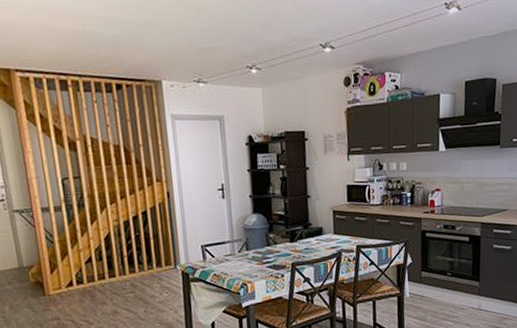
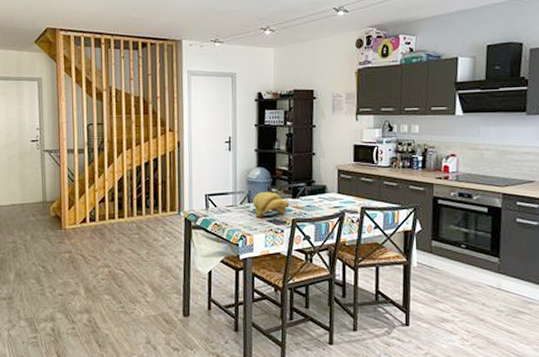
banana bunch: none [251,237,289,265] -> present [252,192,290,218]

